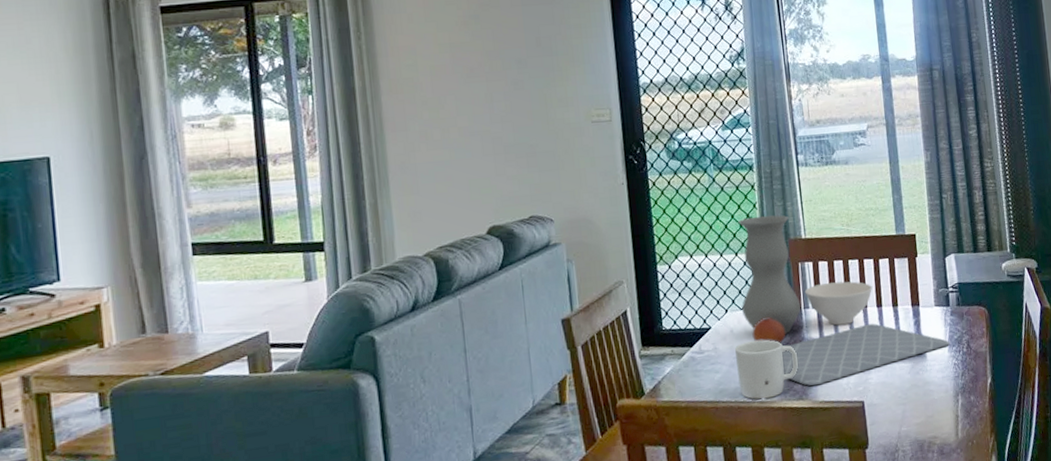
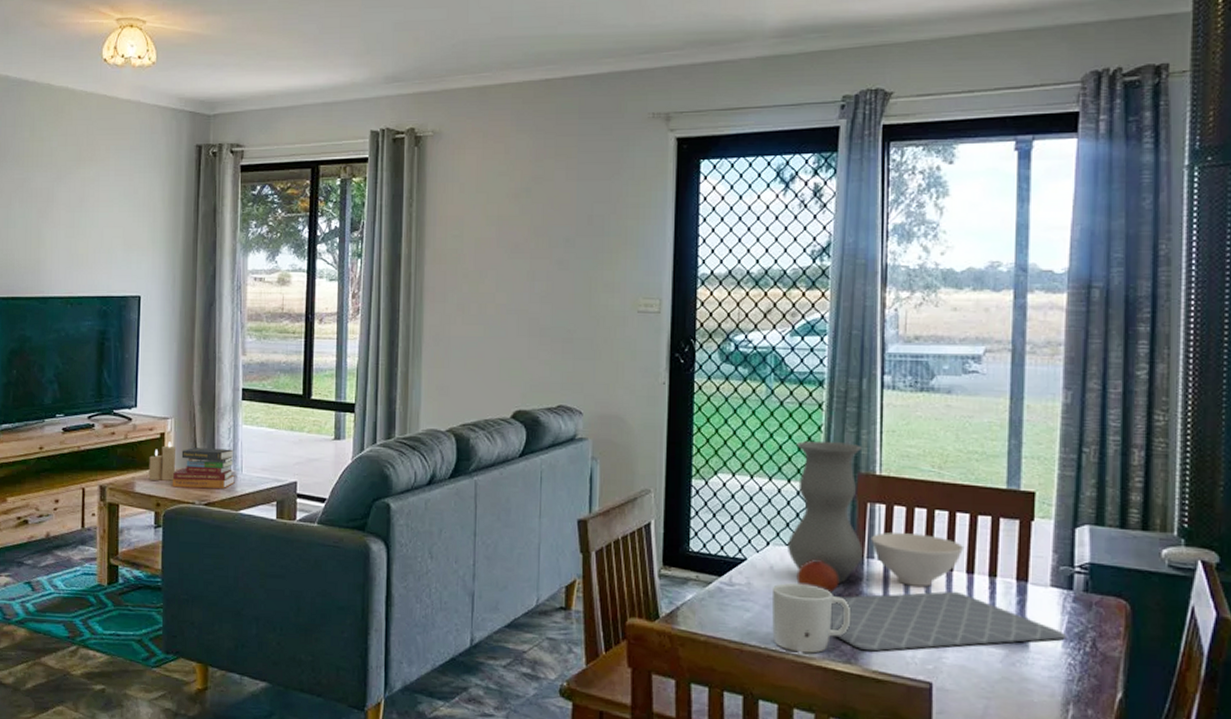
candle: none [83,313,120,359] -> present [149,442,177,481]
books: none [116,309,195,362] -> present [172,448,235,489]

